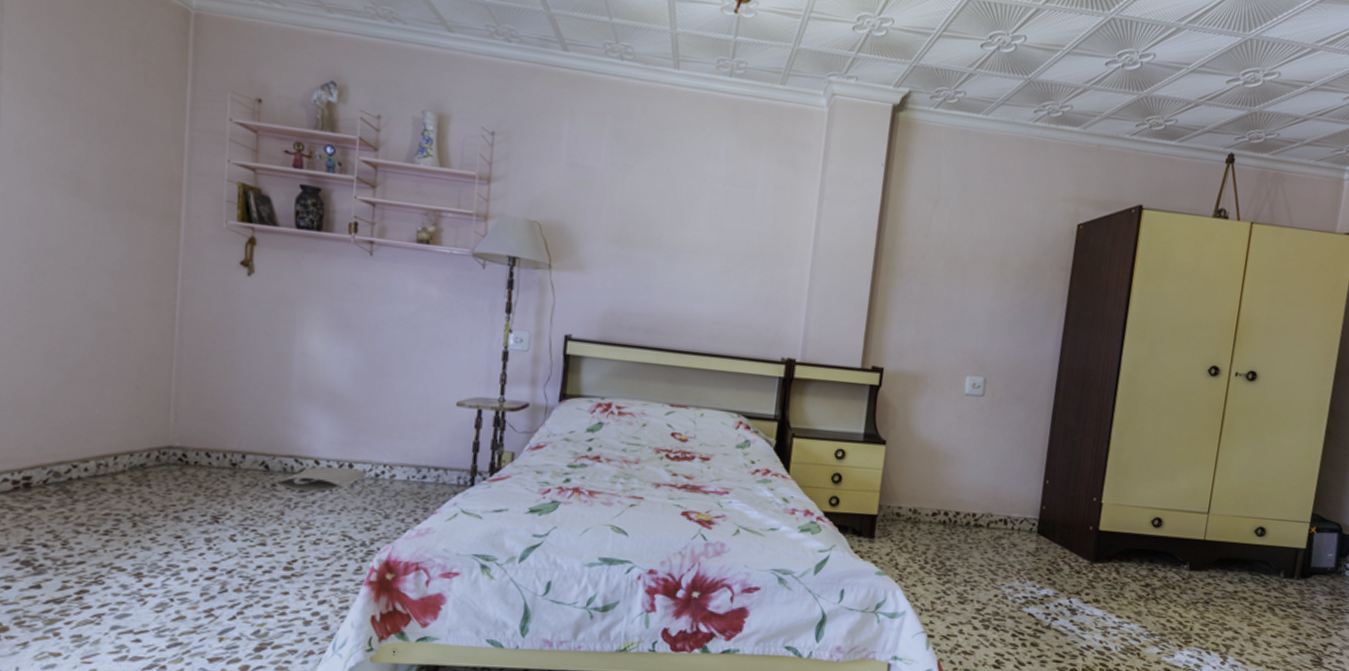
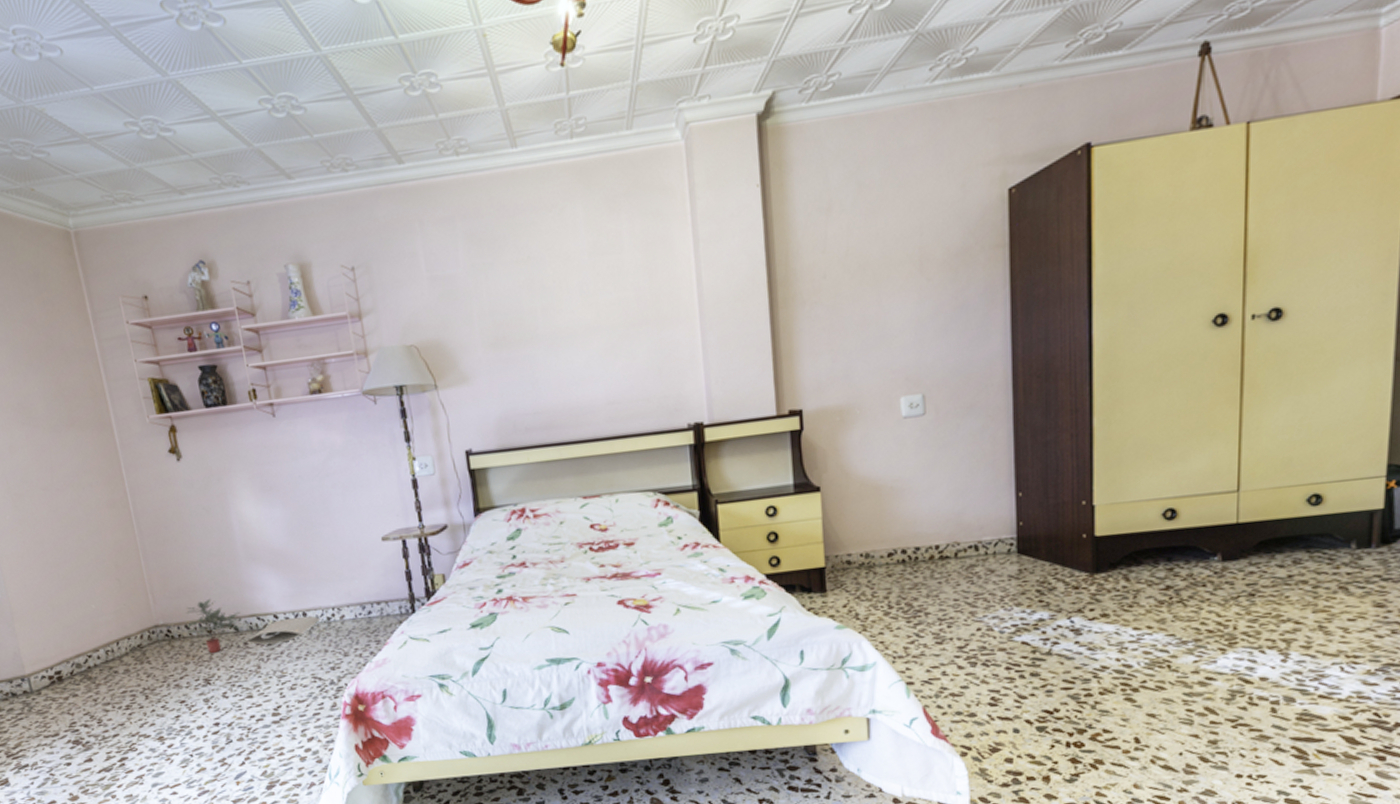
potted plant: none [207,428,277,490] -> present [186,598,242,654]

